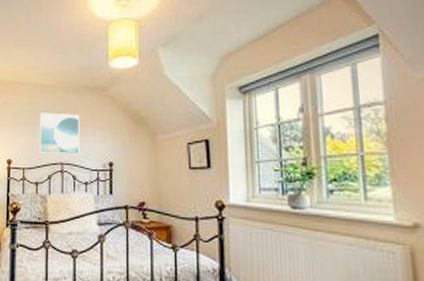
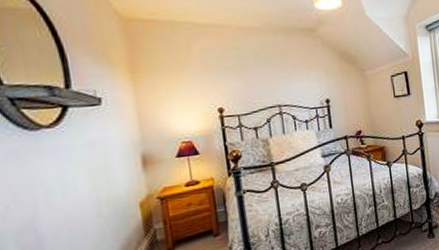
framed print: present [38,112,80,155] -> none [248,55,296,98]

